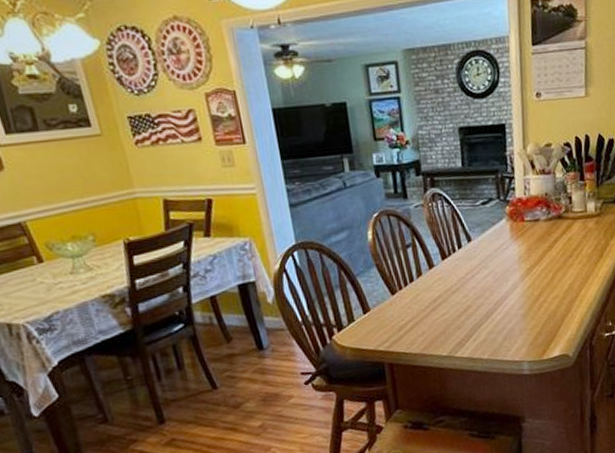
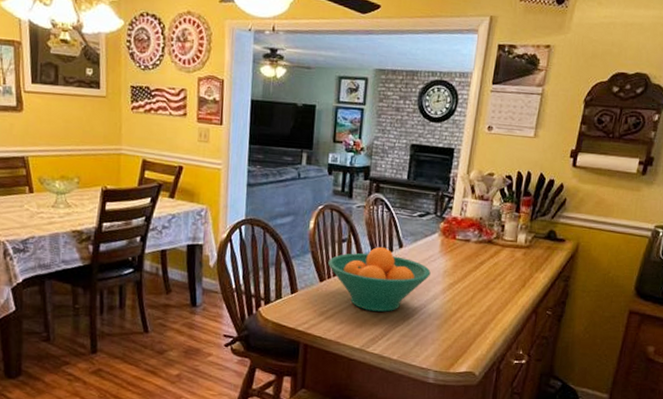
fruit bowl: none [395,244,506,315] -> present [327,246,431,312]

